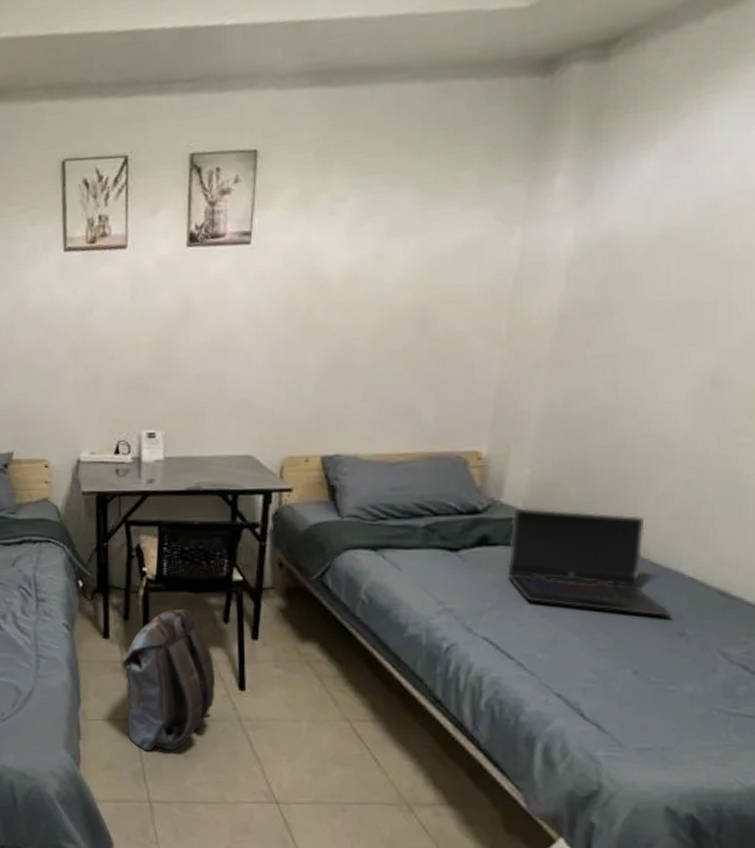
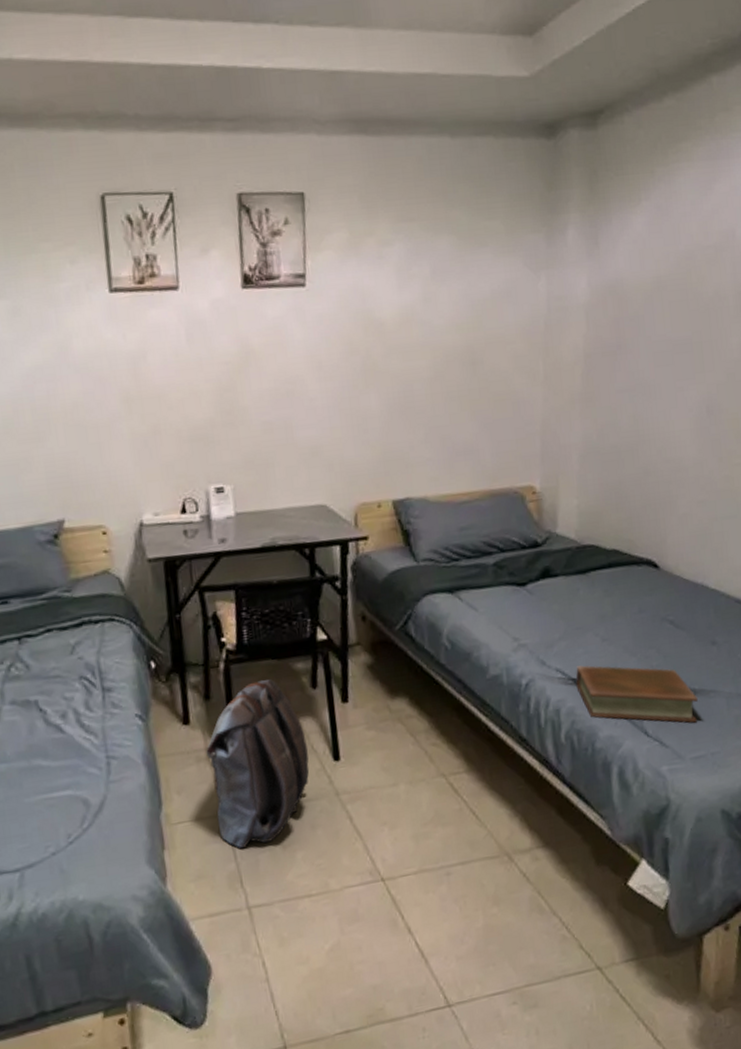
book: none [504,638,652,714] -> present [575,665,698,723]
laptop computer: present [507,508,671,618] -> none [567,536,704,629]

